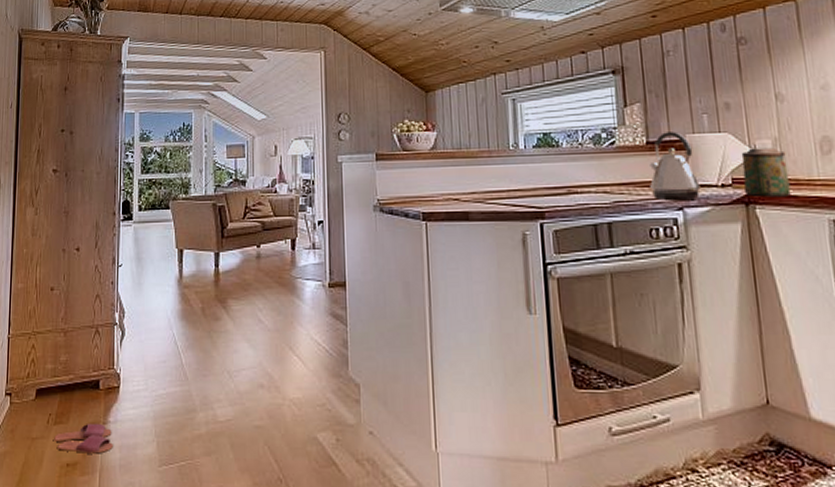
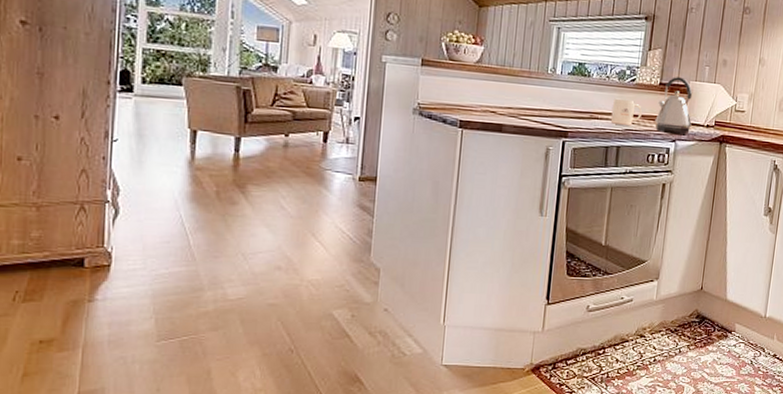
slippers: present [54,423,113,454] -> none [22,300,101,331]
mug: none [592,166,631,197] -> present [610,98,642,126]
canister: present [741,147,791,198] -> none [722,99,756,140]

